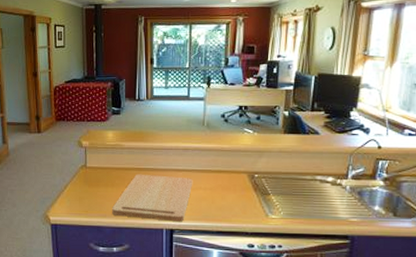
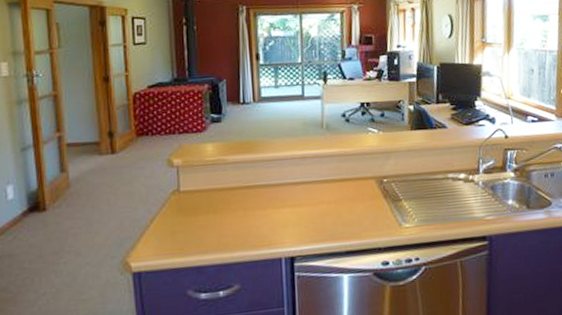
cutting board: present [112,174,193,222] -> none [216,191,315,250]

